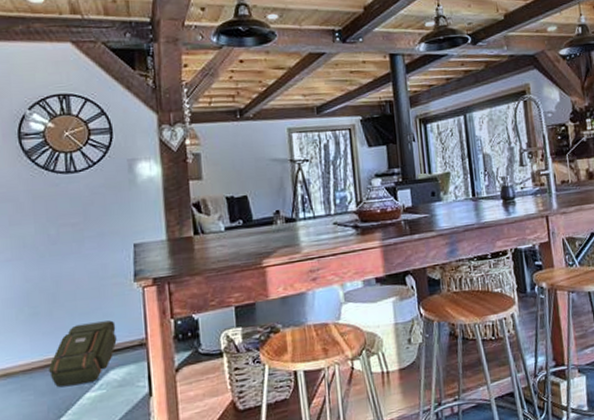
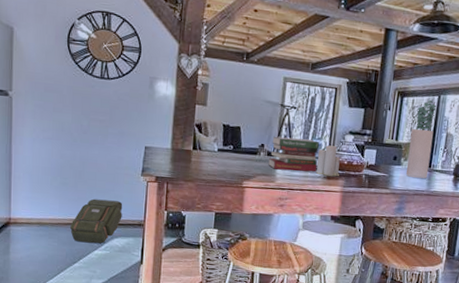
books: none [288,193,347,237] -> present [268,136,320,172]
candle: none [344,192,374,233] -> present [315,143,340,177]
vase: none [444,119,474,213] -> present [405,98,437,179]

